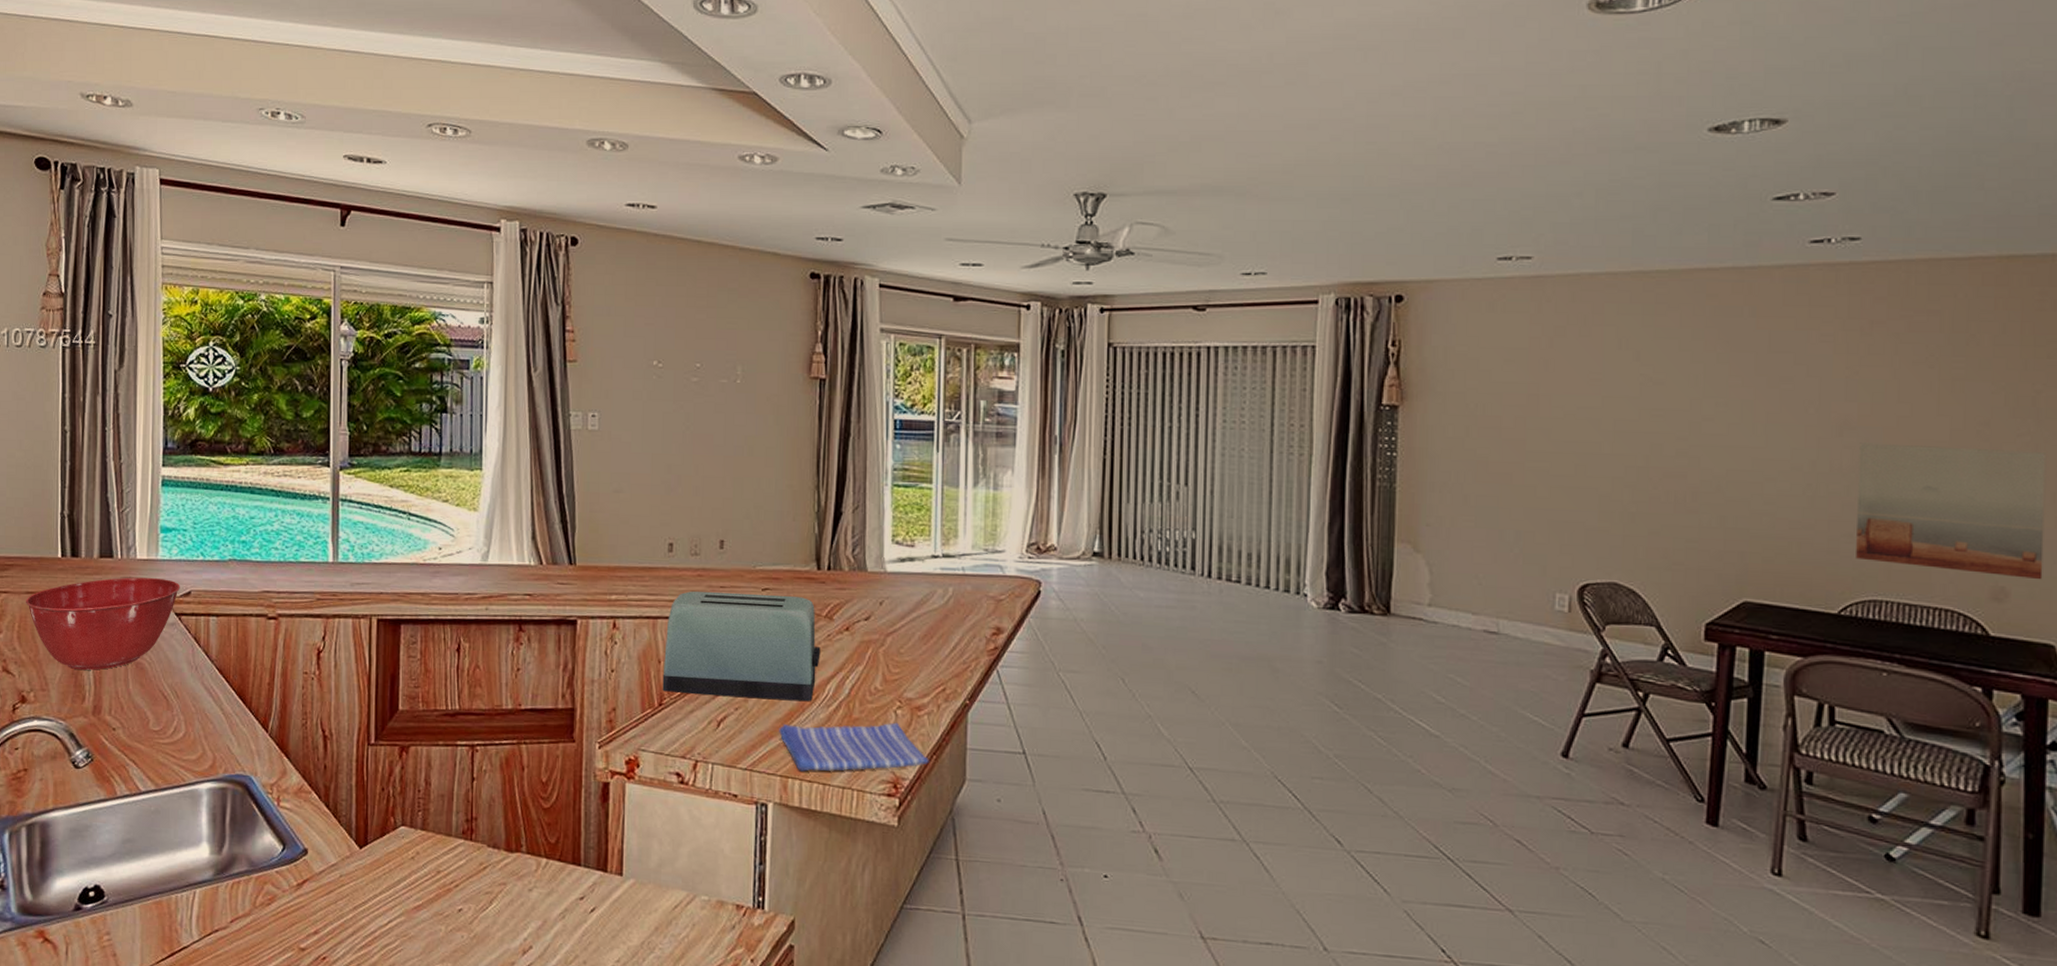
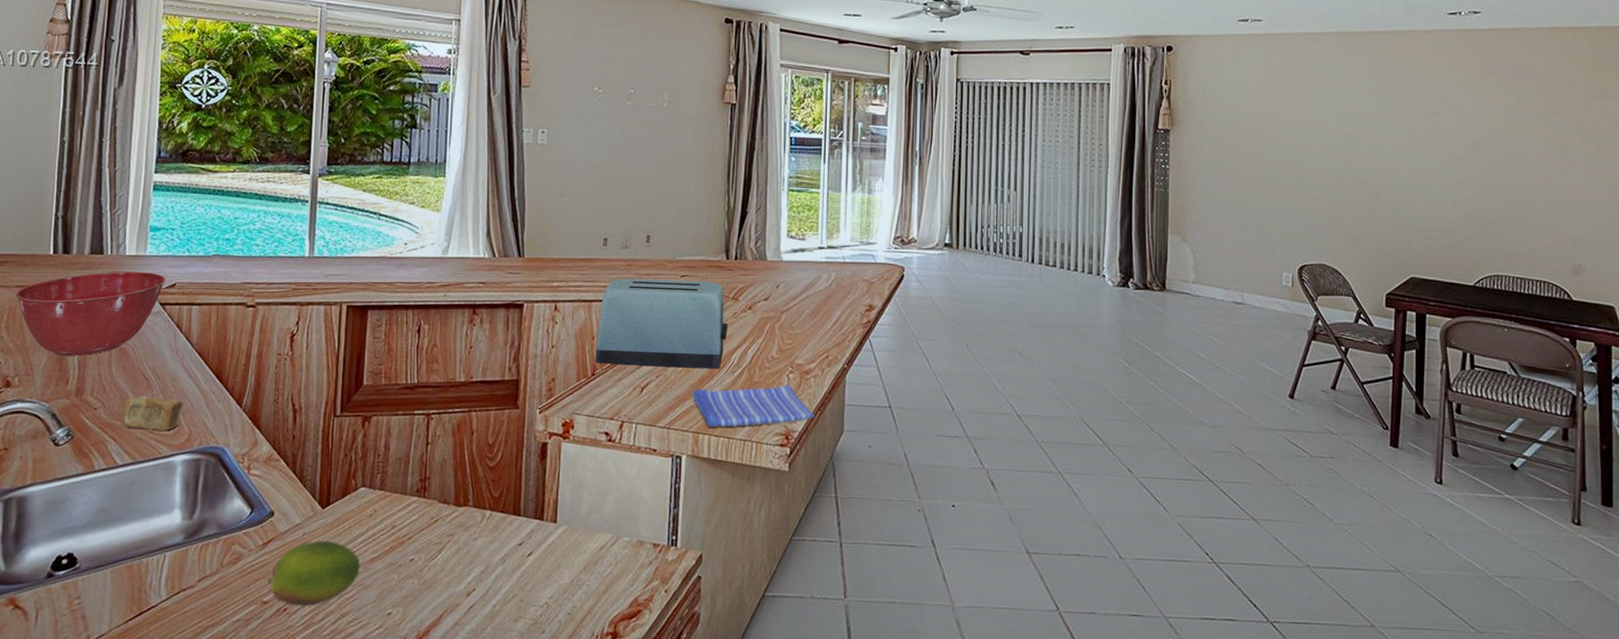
soap bar: none [140,716,206,755] -> present [120,396,184,431]
fruit: none [304,883,403,956] -> present [267,540,360,606]
wall art: present [1856,442,2047,580] -> none [1484,159,1605,259]

